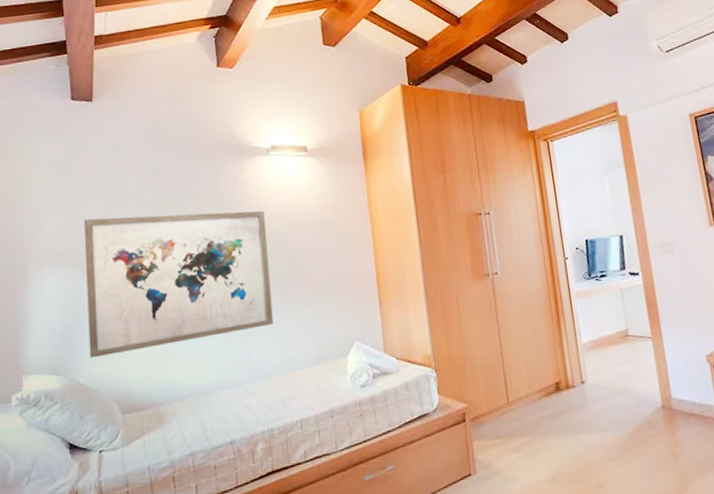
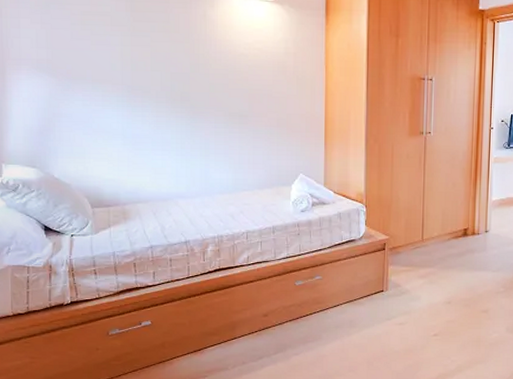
wall art: present [83,210,274,359] -> none [59,31,230,158]

